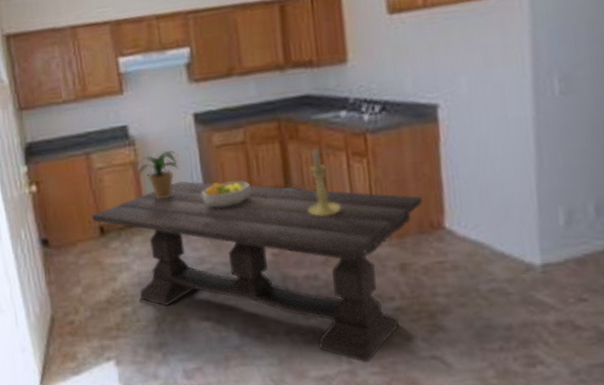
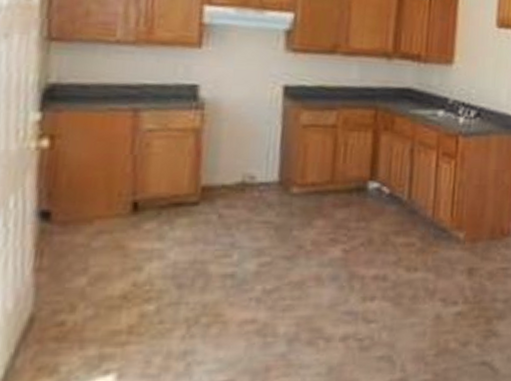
dining table: present [92,181,424,362] -> none [124,158,499,369]
potted plant: present [135,150,179,200] -> none [199,121,256,177]
fruit bowl: present [202,180,251,209] -> none [275,165,333,195]
candle holder: present [308,149,341,217] -> none [390,145,422,214]

